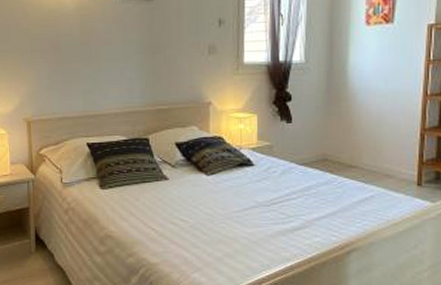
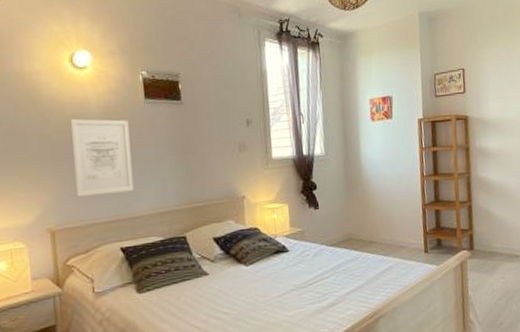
wall art: none [47,13,102,90] -> present [70,118,134,197]

